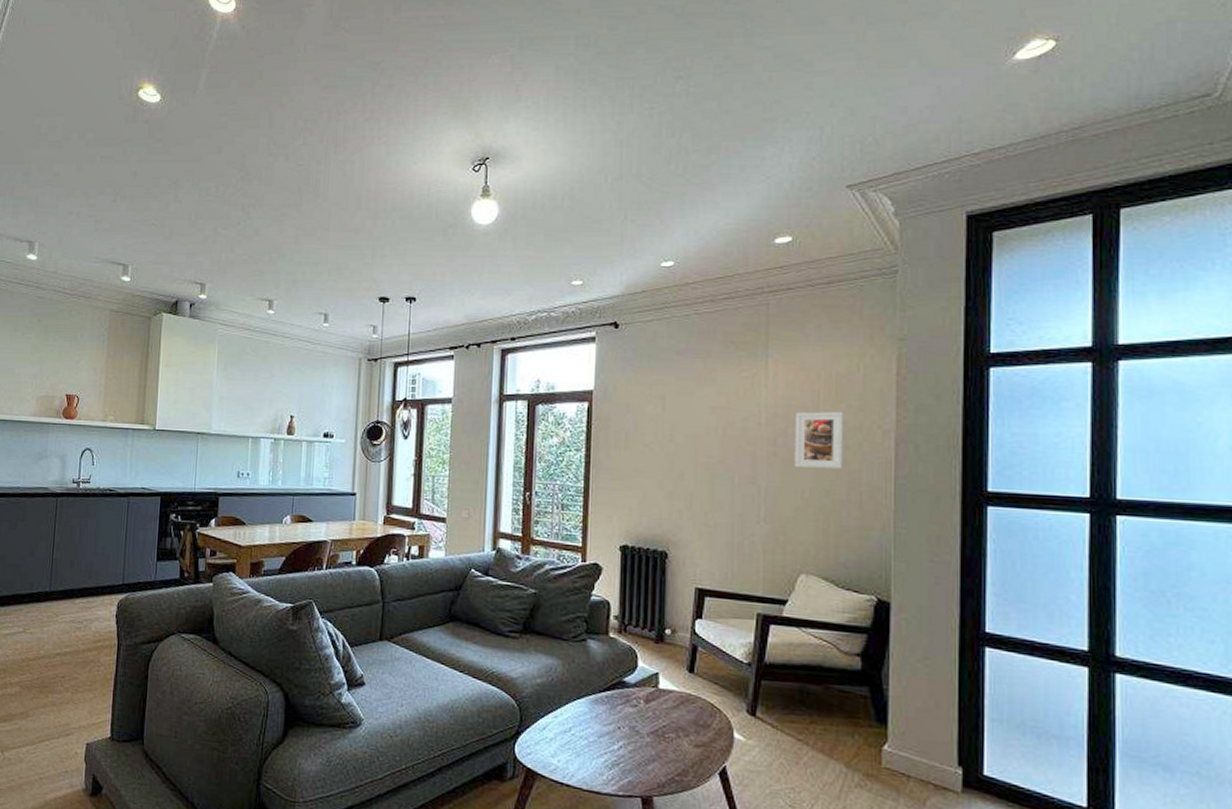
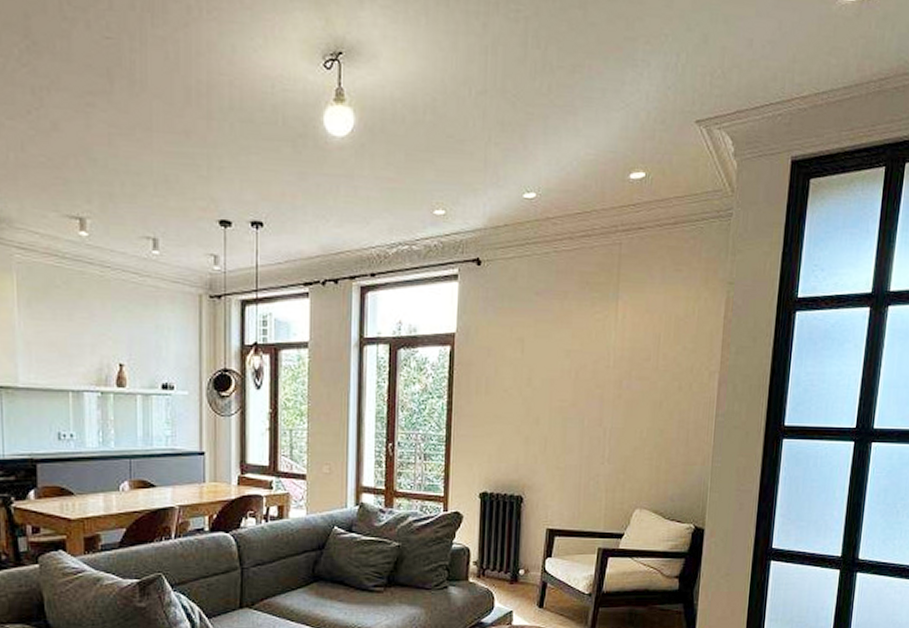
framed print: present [794,411,844,469] -> none [635,353,679,409]

